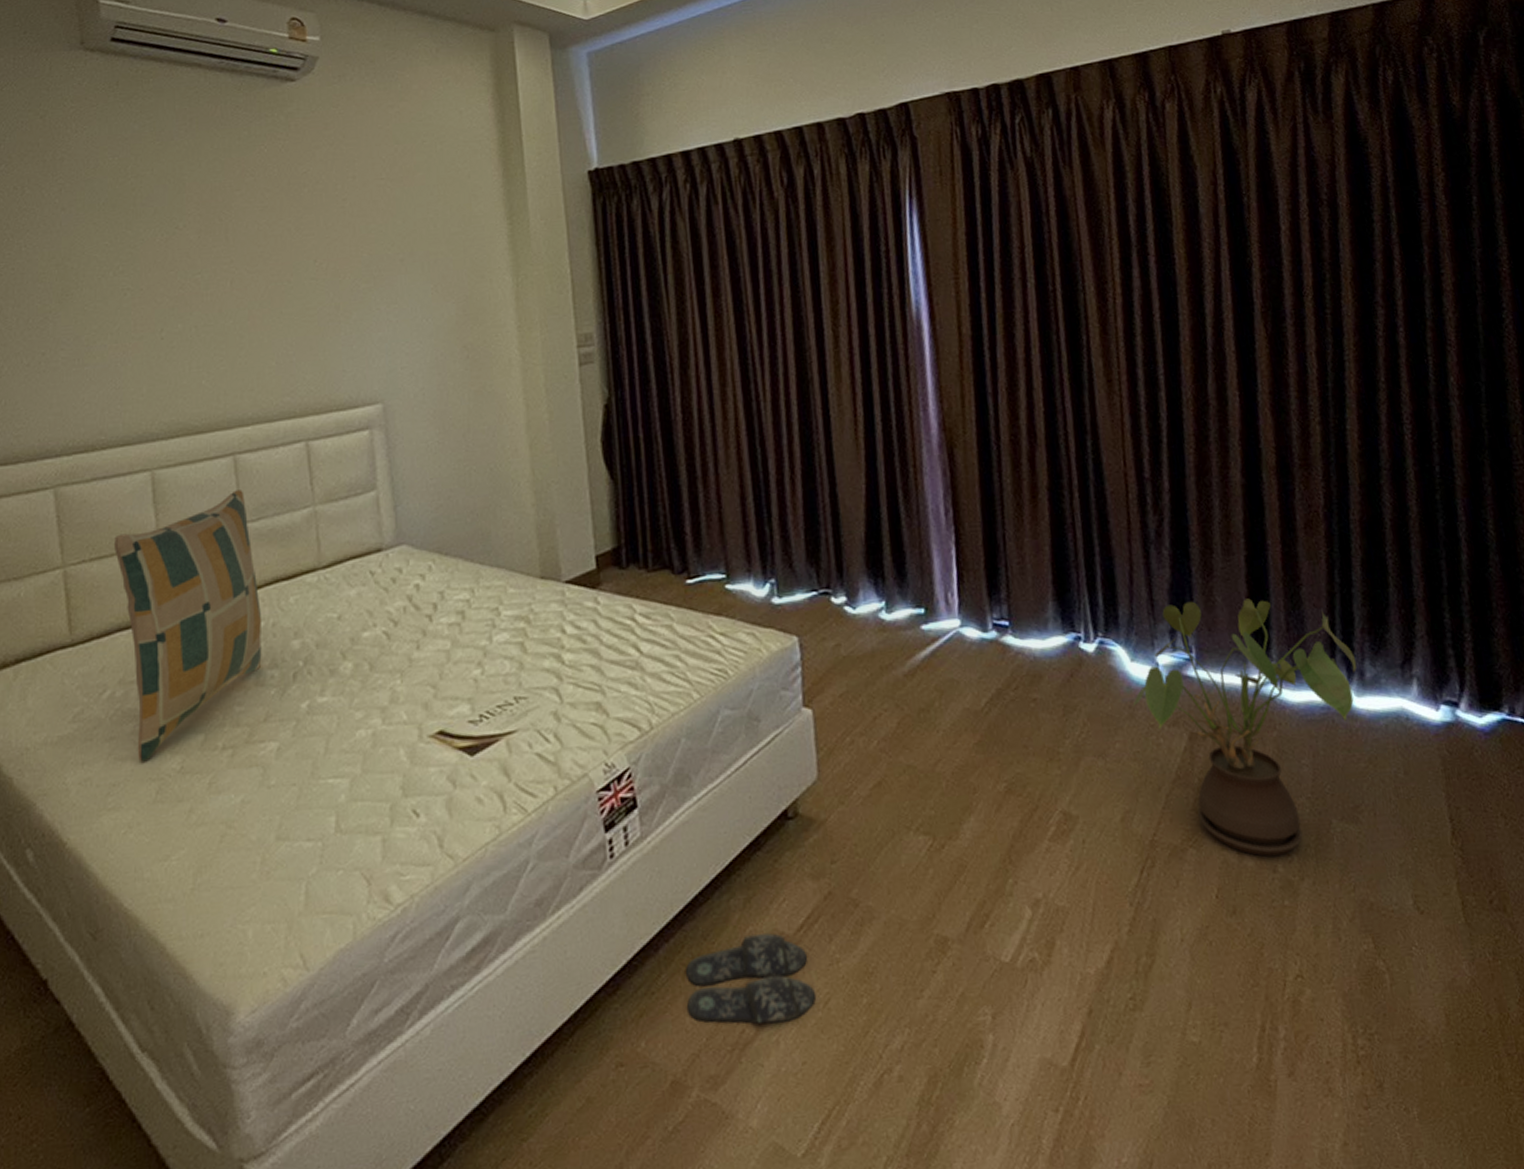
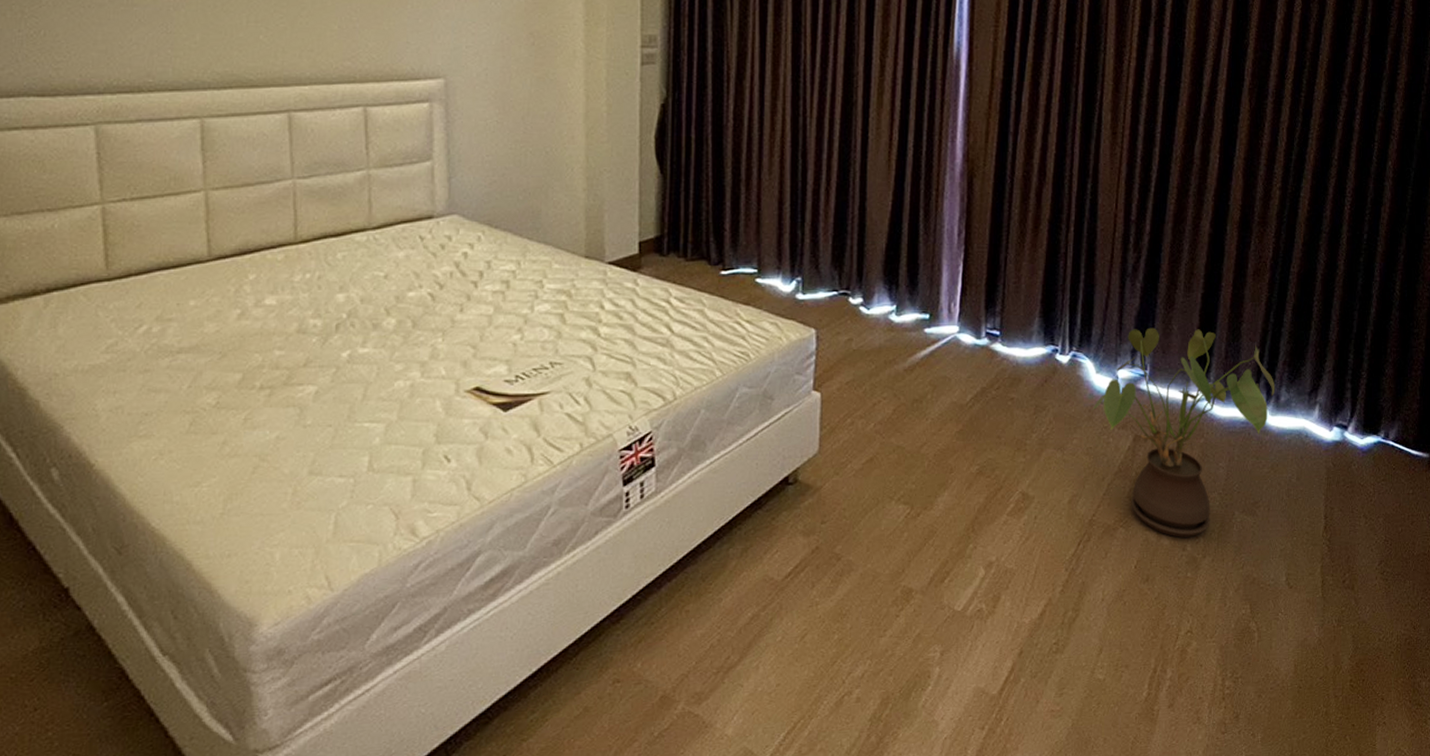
pillow: present [114,490,262,762] -> none [158,146,308,395]
slippers: present [686,933,815,1024] -> none [682,578,794,652]

